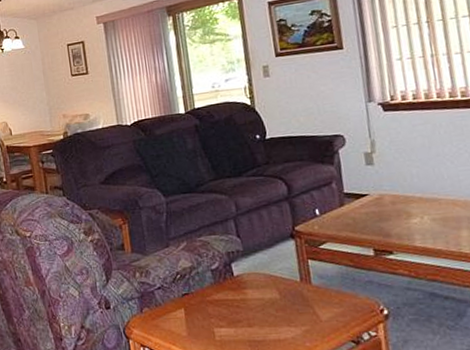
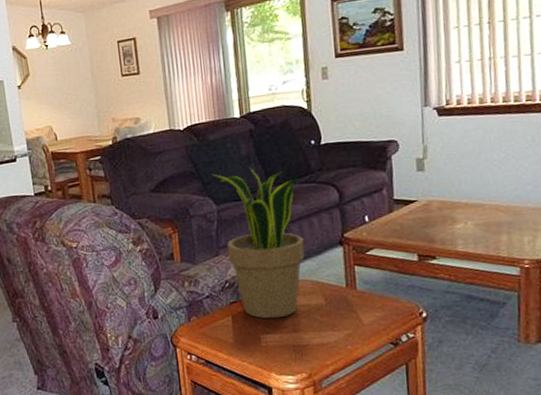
potted plant: none [160,160,257,312] -> present [212,167,305,319]

